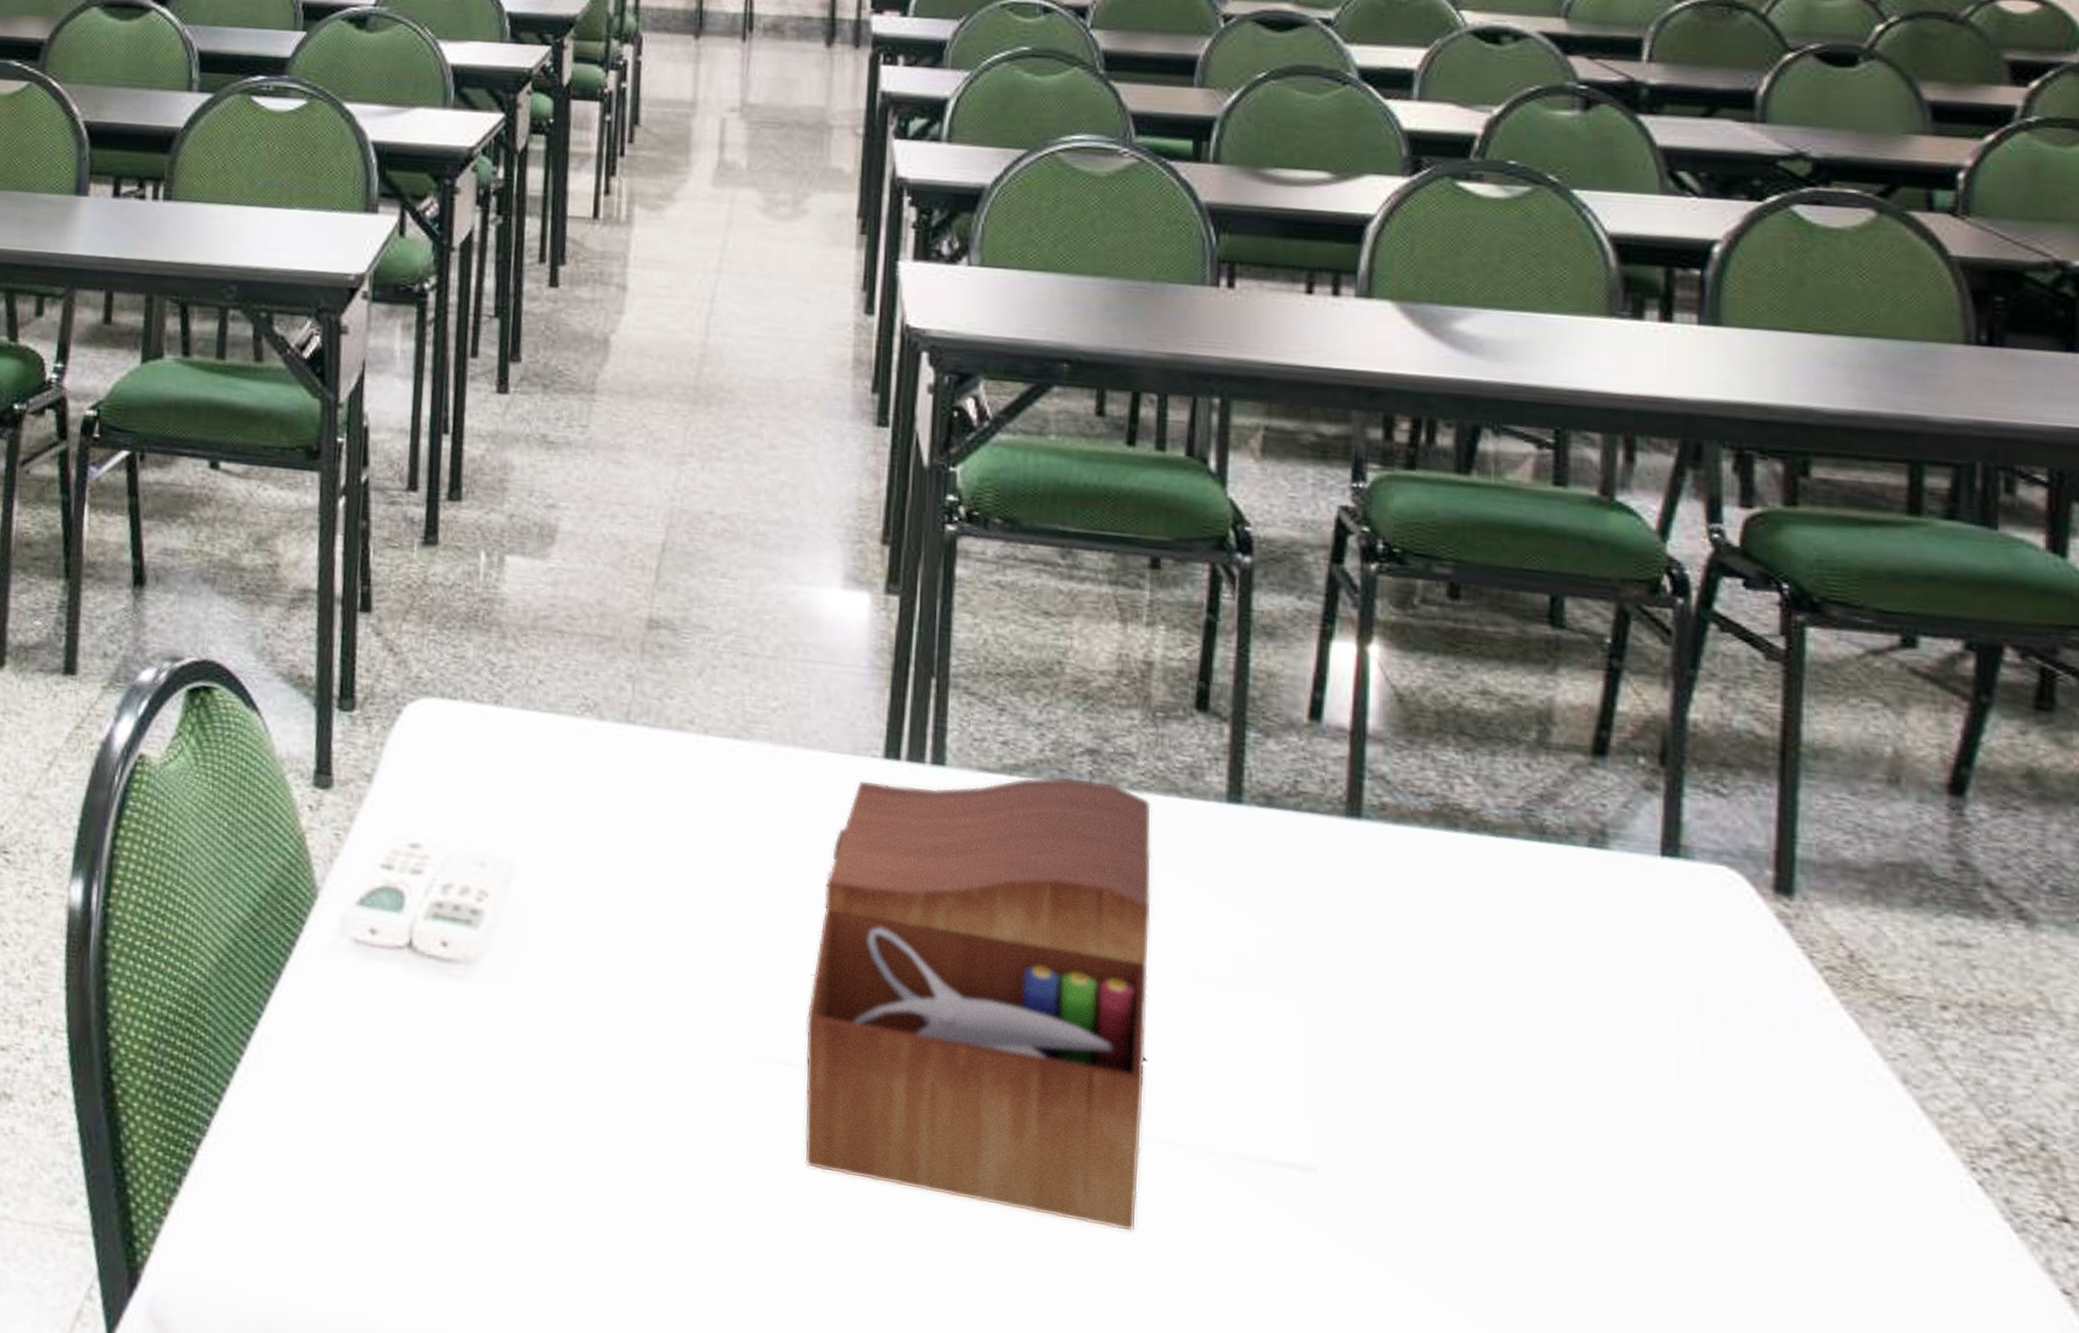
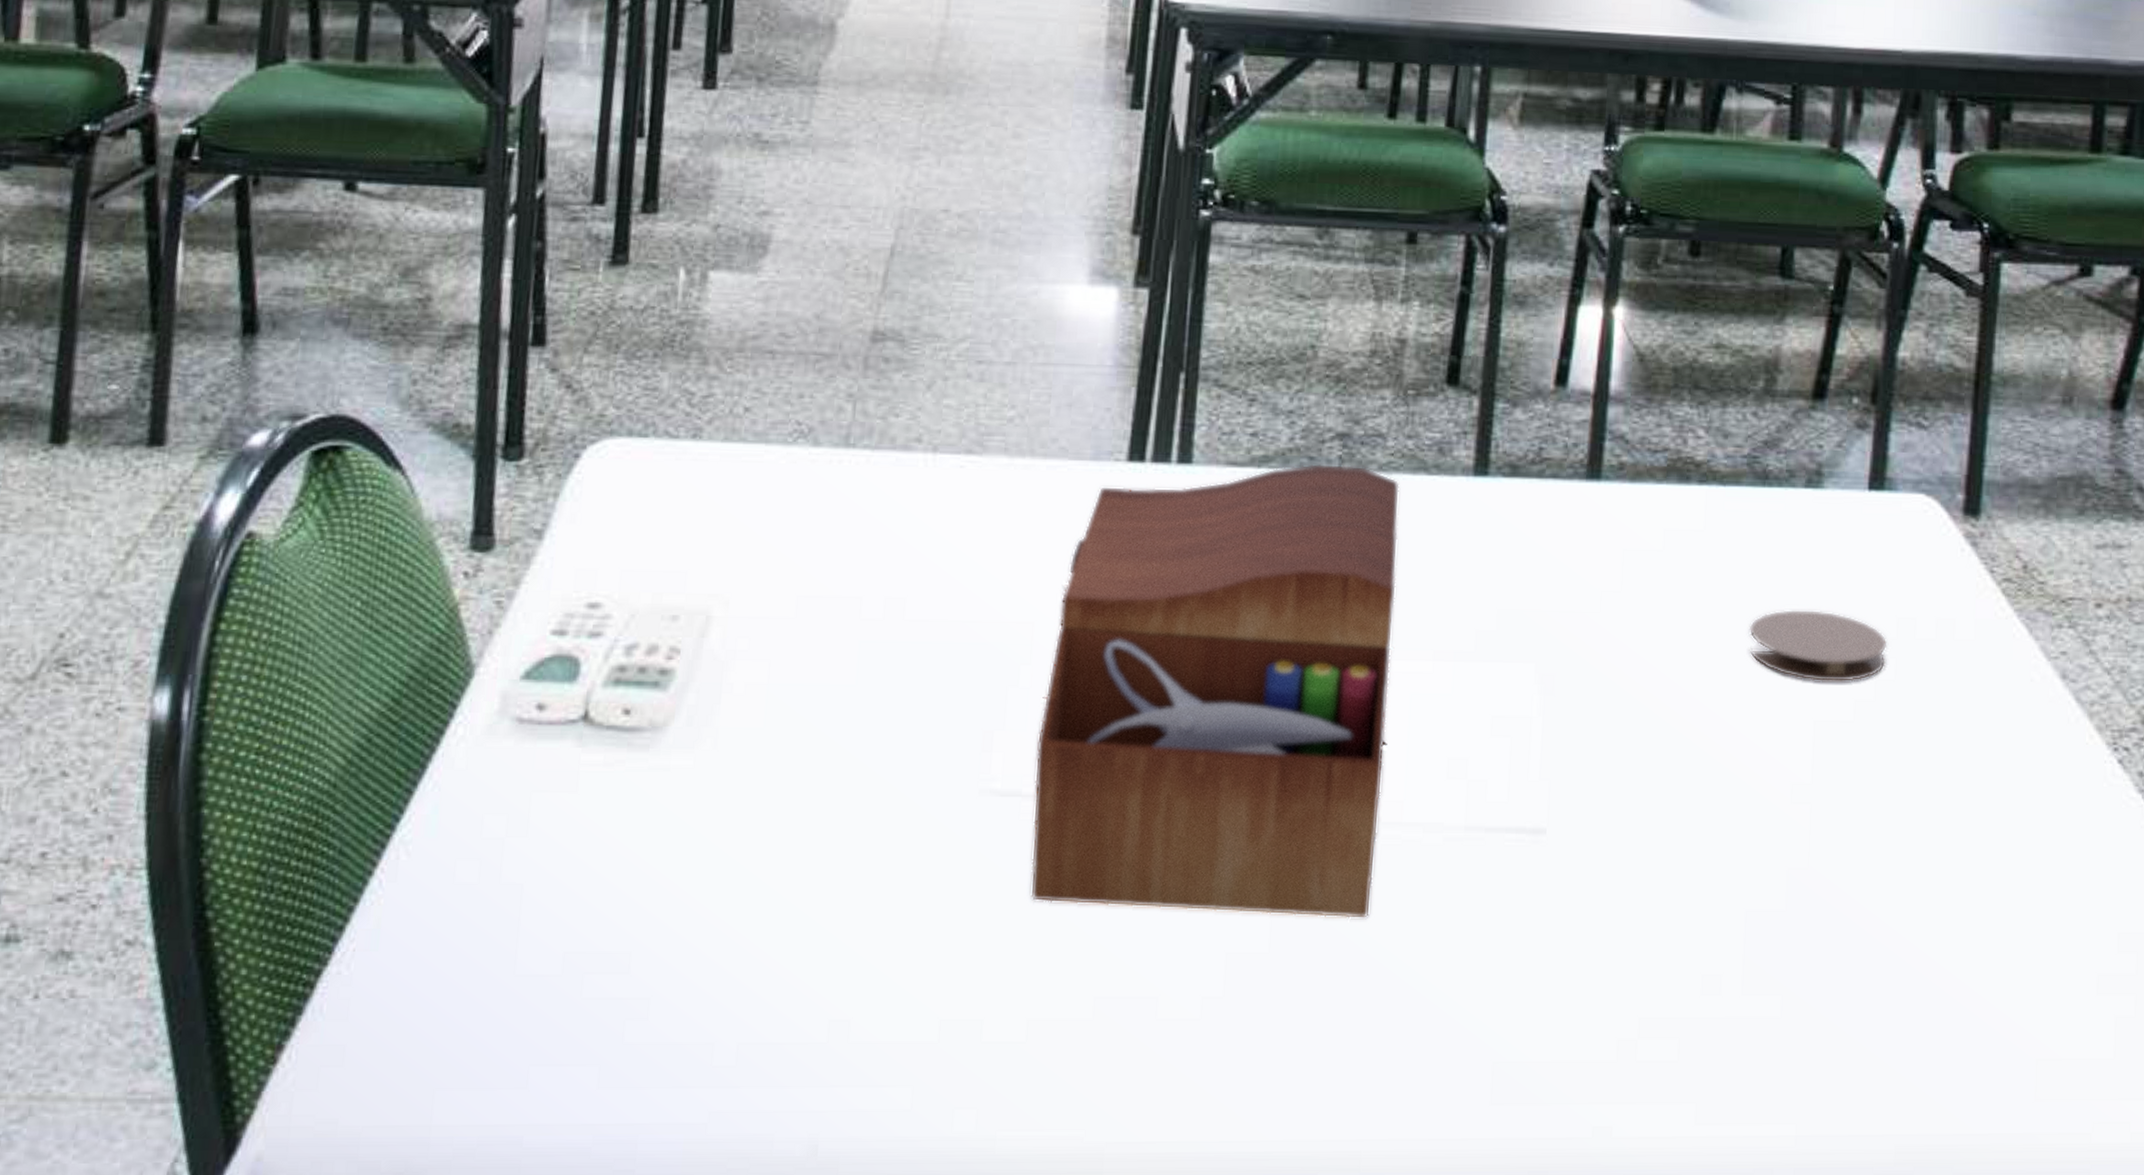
coaster: none [1530,972,1691,1058] -> present [1749,609,1888,683]

